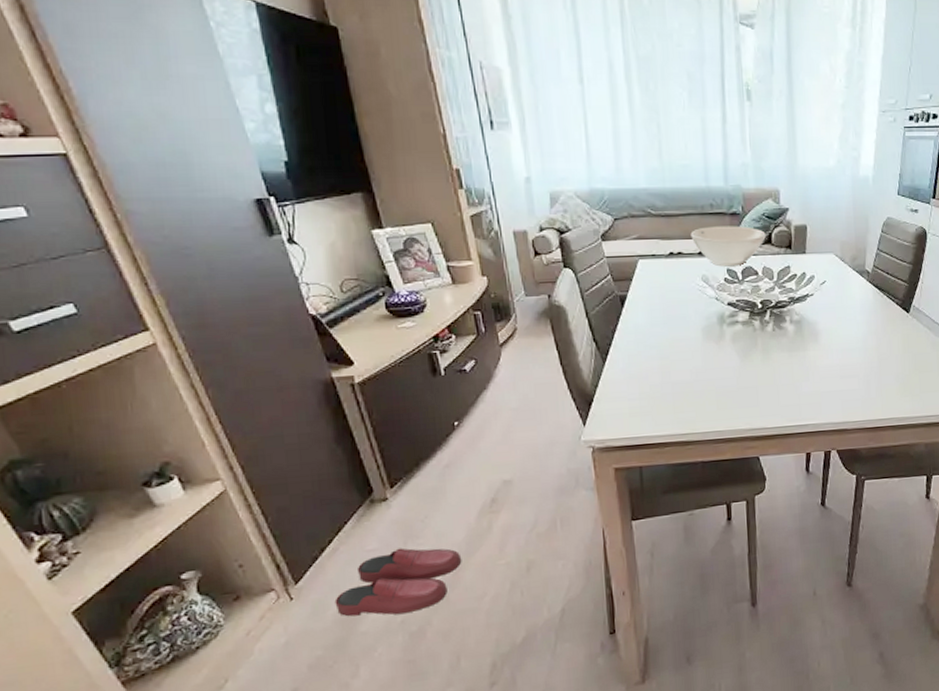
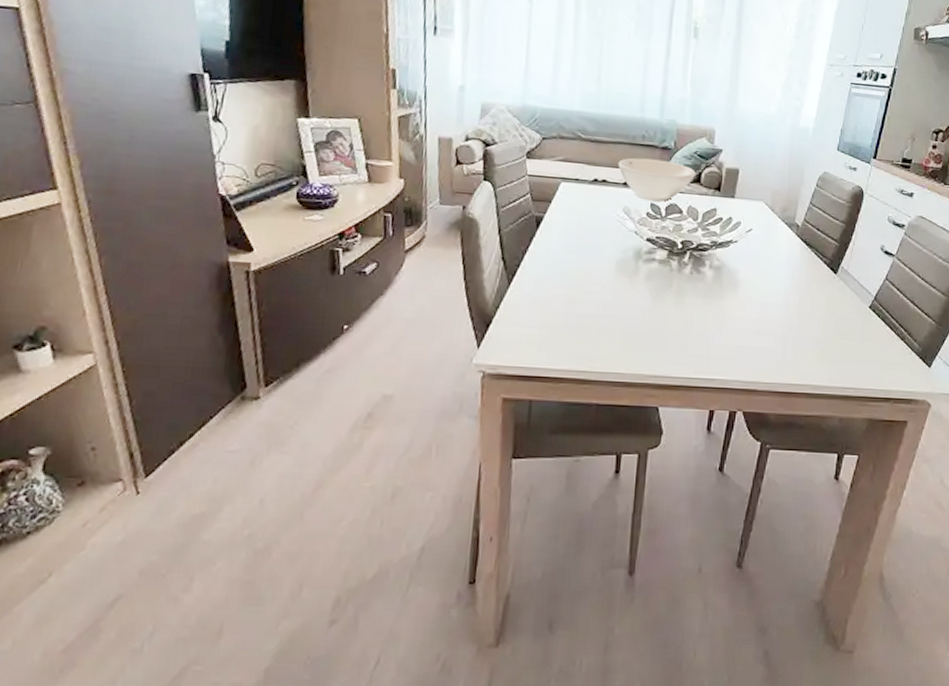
slippers: present [334,548,462,617] -> none [182,453,325,528]

